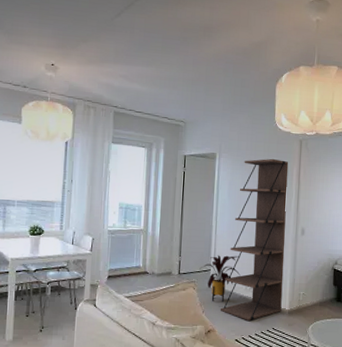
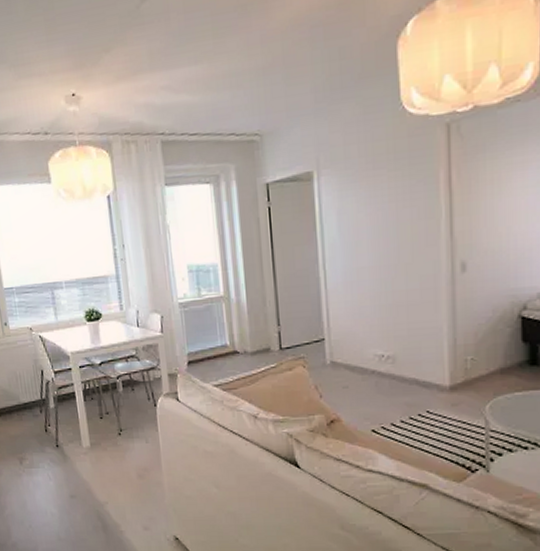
house plant: present [199,255,241,302] -> none [308,315,370,381]
bookcase: present [220,158,289,321] -> none [344,161,438,404]

